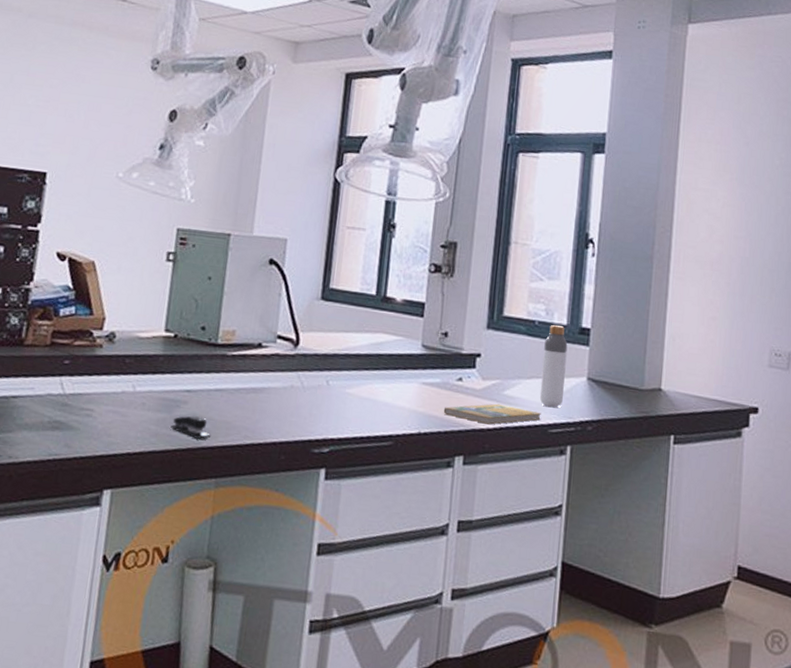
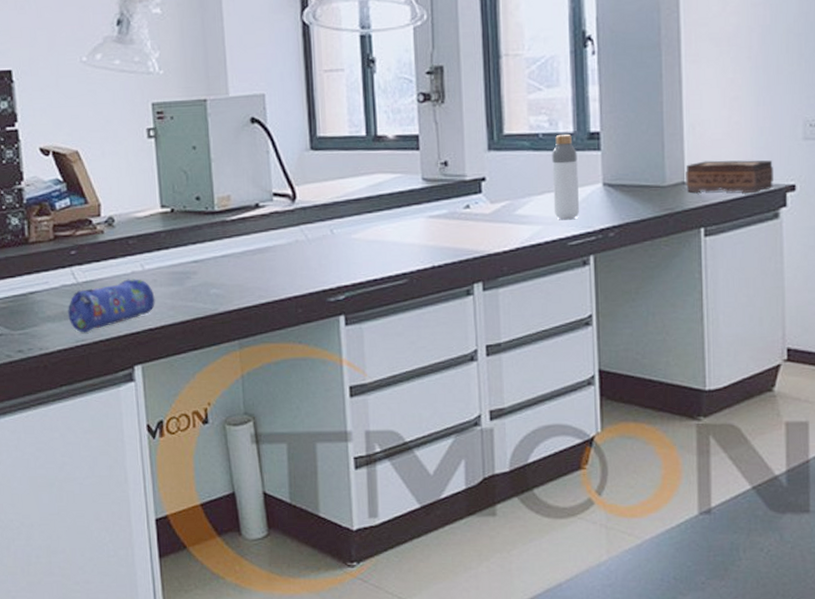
pencil case: none [46,398,140,447] -> present [68,279,155,333]
stapler: present [170,415,210,439] -> none [185,284,225,306]
booklet: present [443,403,541,425] -> none [455,225,558,247]
tissue box: none [661,371,740,409] -> present [684,160,773,193]

